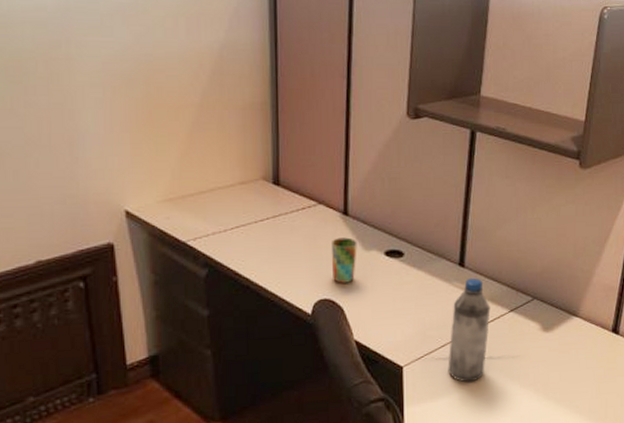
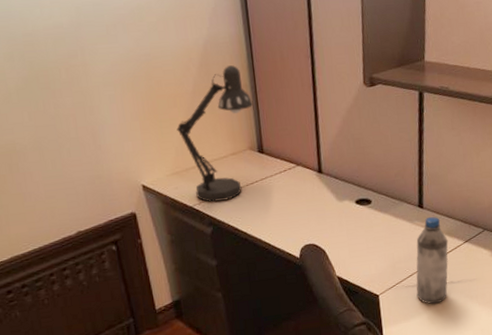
desk lamp: none [175,77,271,239] -> present [177,65,253,202]
cup: present [332,237,357,283] -> none [311,191,333,230]

